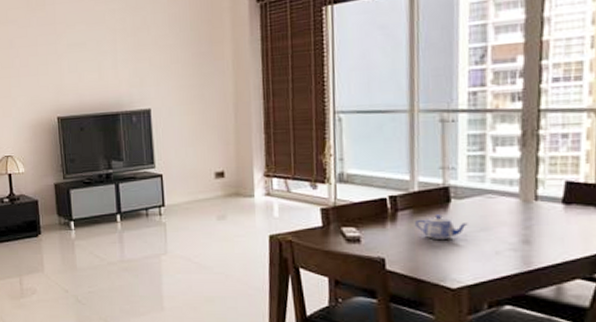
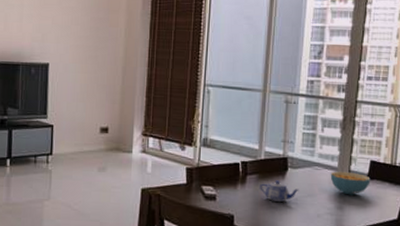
cereal bowl: none [509,197,568,226] -> present [330,171,371,196]

